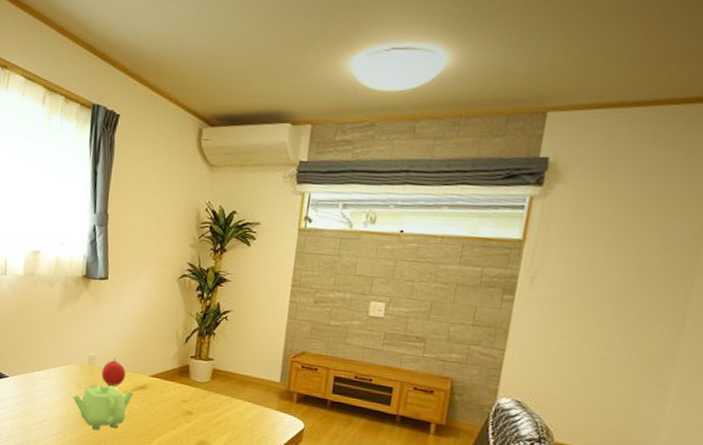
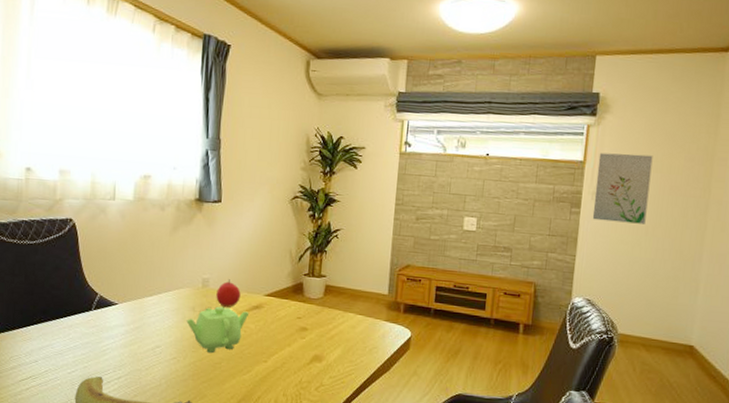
wall art: none [529,229,617,317] -> present [592,152,653,224]

